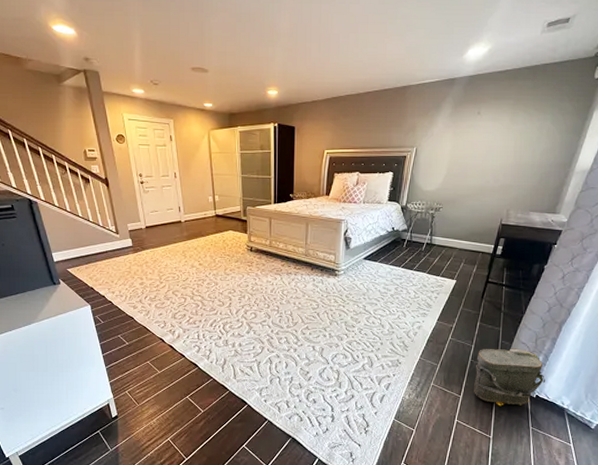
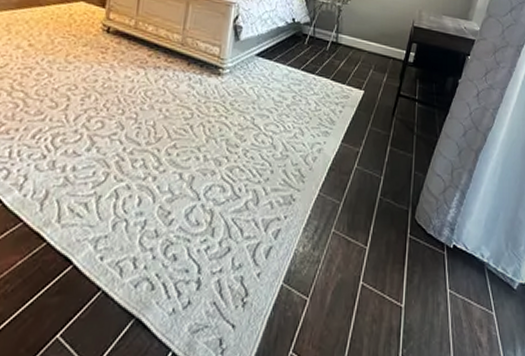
bag: present [474,348,545,406] -> none [383,181,463,261]

